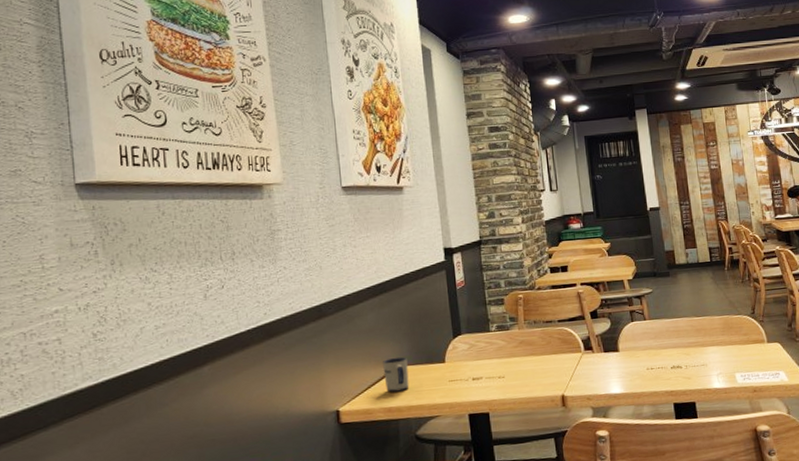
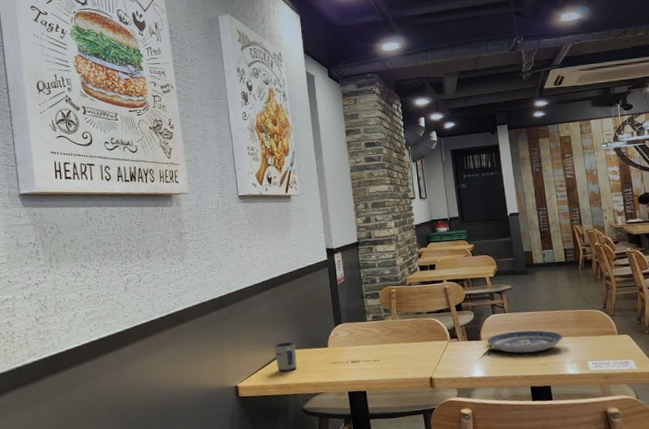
plate: none [625,339,708,366] -> present [486,330,562,354]

